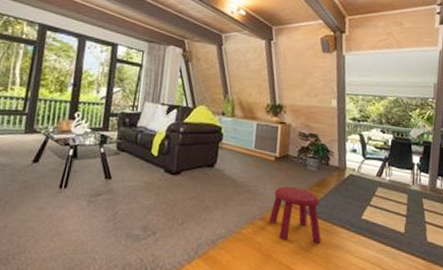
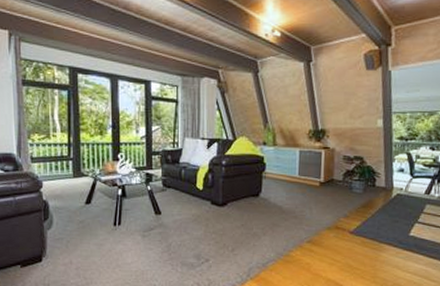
stool: present [268,186,321,244] -> none [316,209,369,261]

